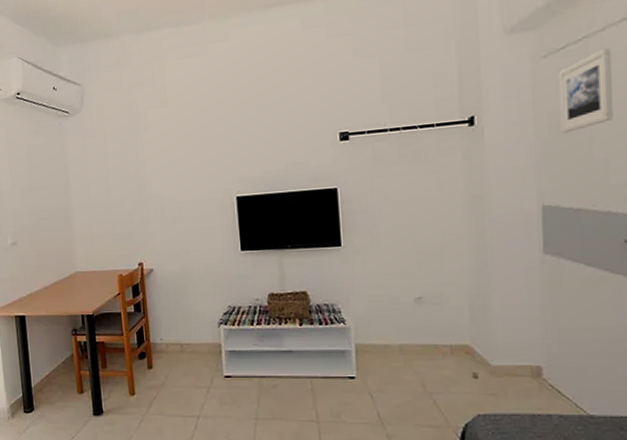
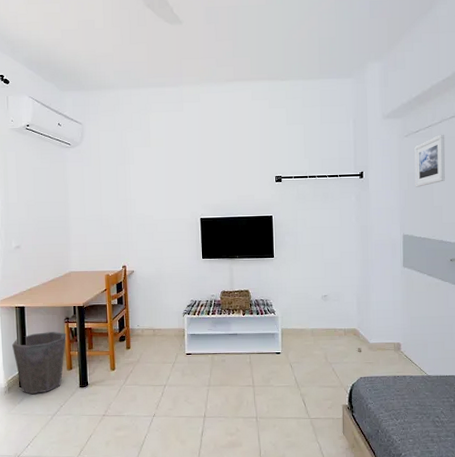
waste bin: none [12,346,75,422] -> present [11,332,66,395]

